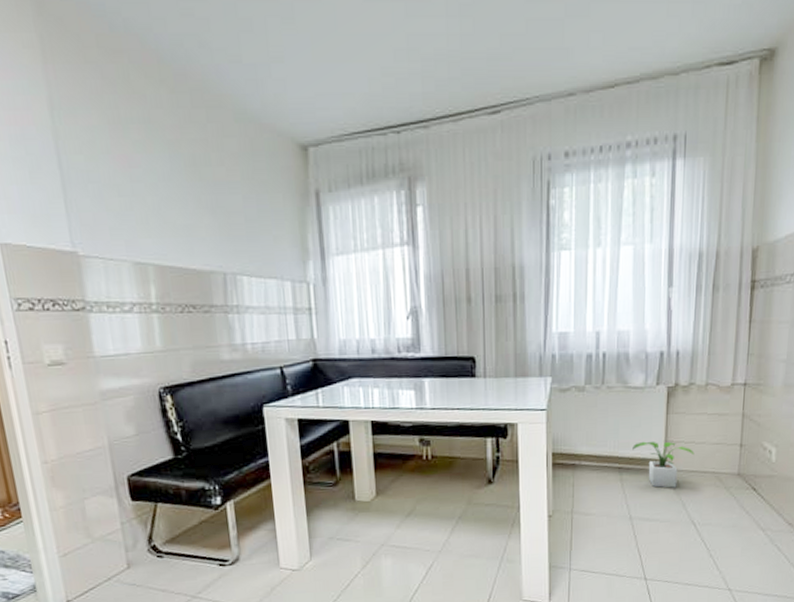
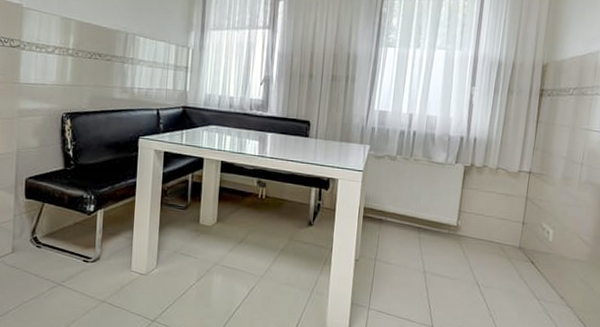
potted plant: present [632,441,695,488] -> none [431,208,483,252]

